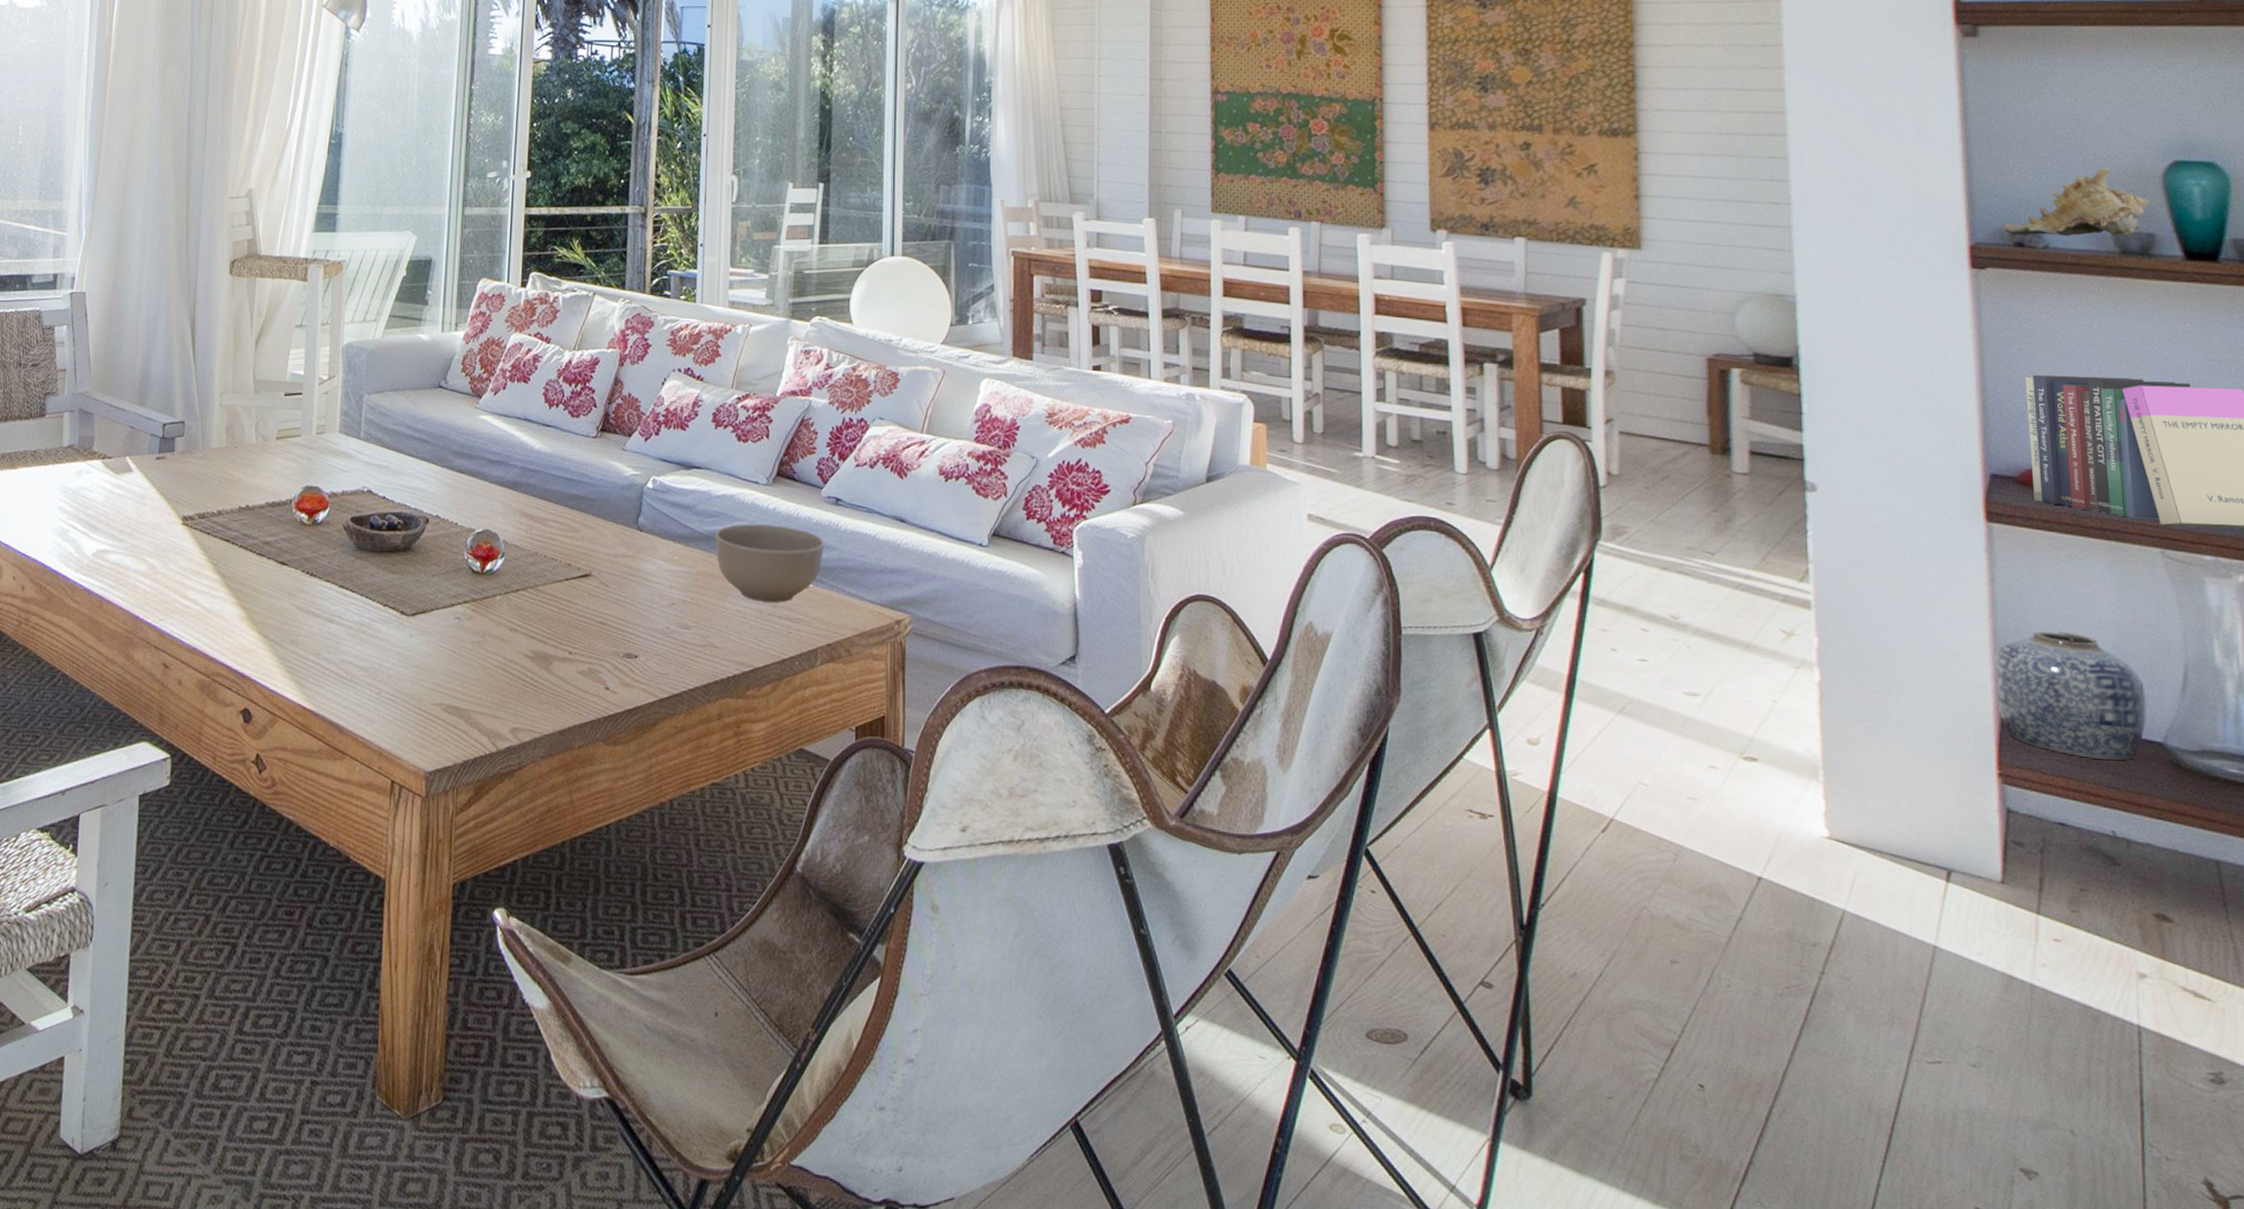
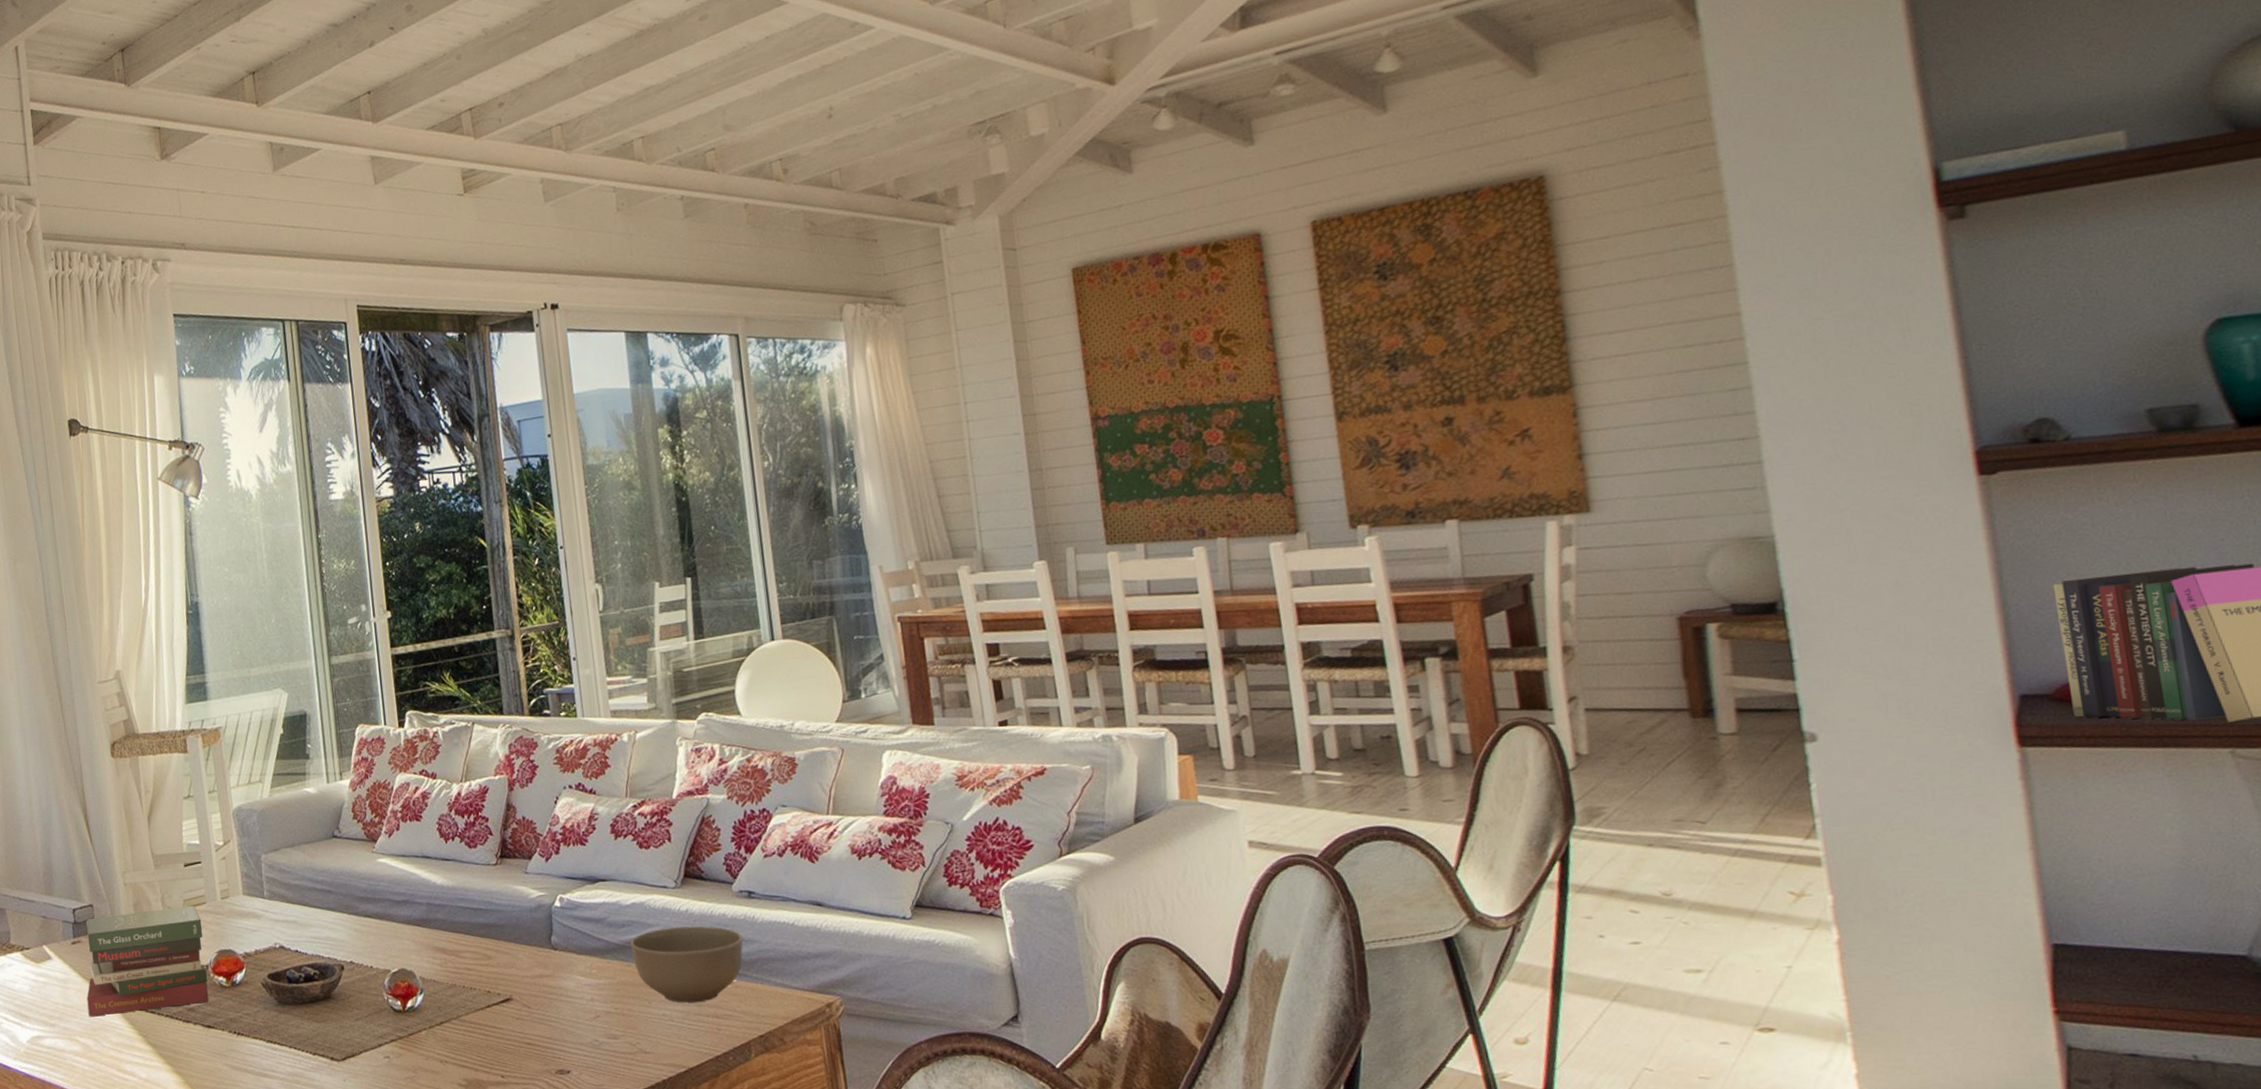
books: none [161,435,293,538] -> present [86,905,209,1017]
decorative jar: present [1994,631,2147,761] -> none [2040,851,2226,983]
seashell: present [2004,167,2150,237] -> none [2015,339,2190,431]

